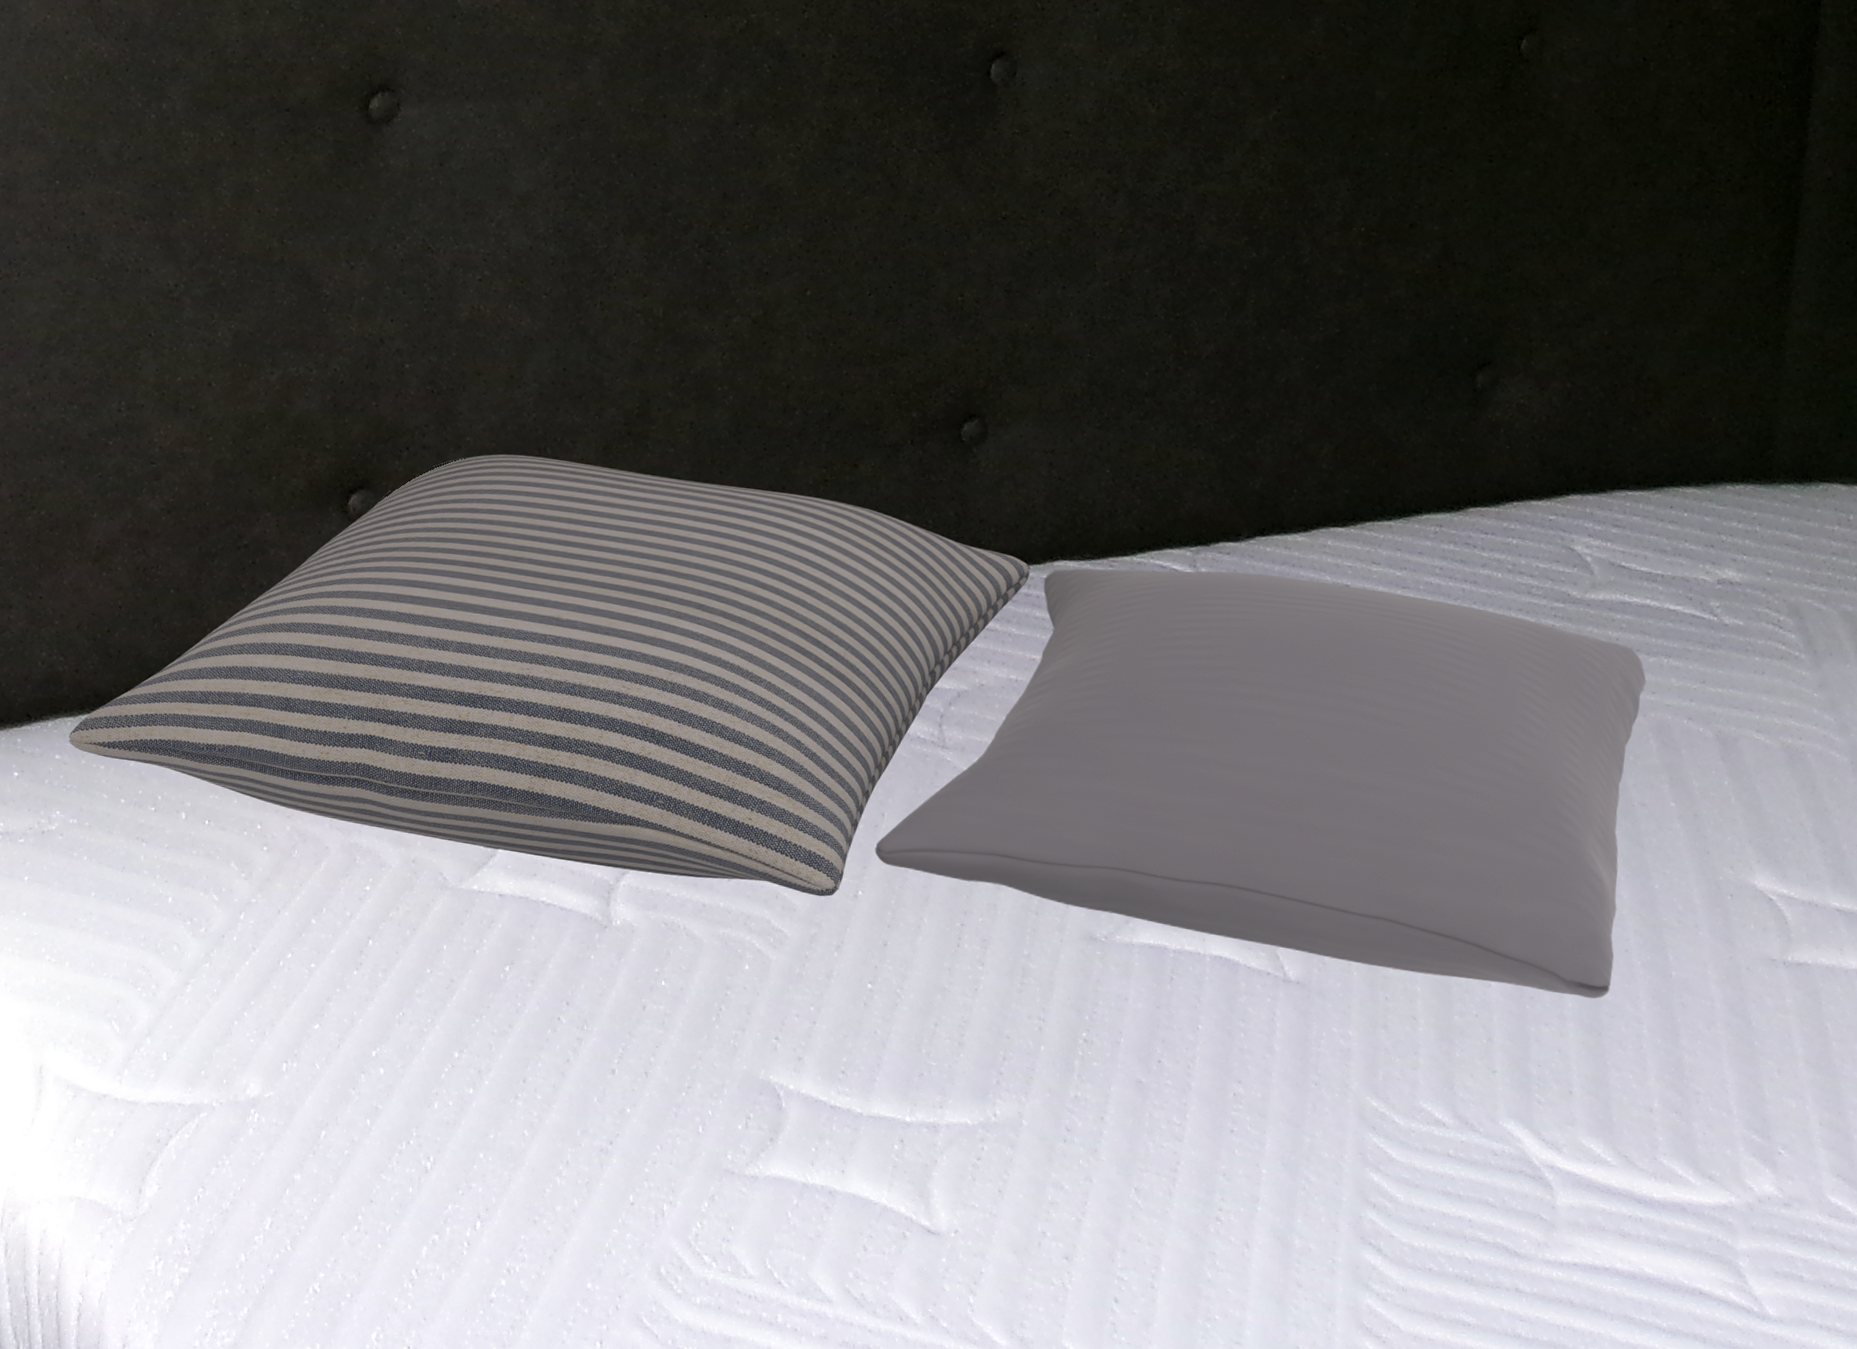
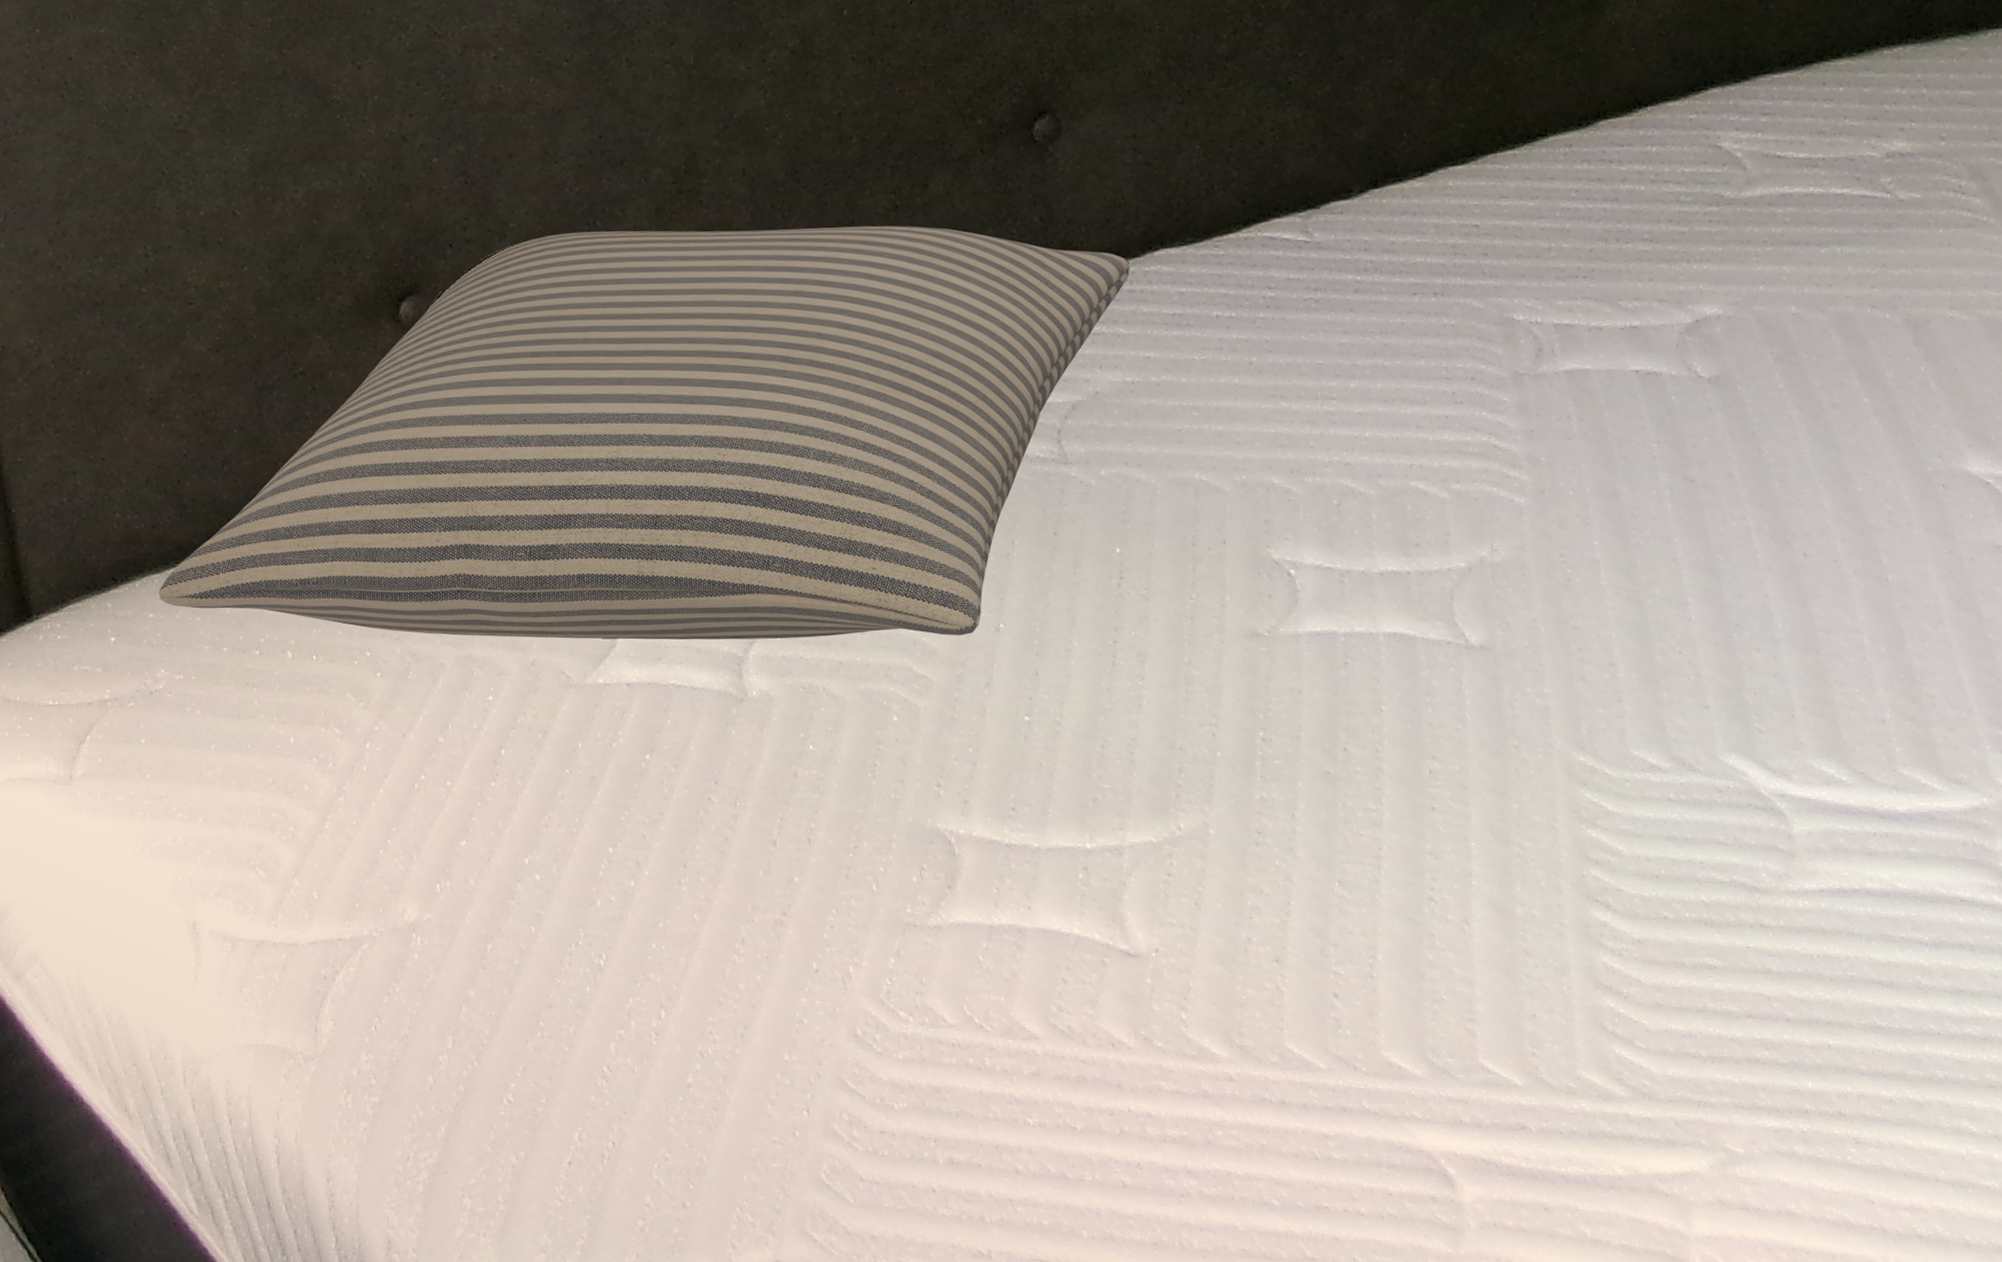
pillow: present [875,568,1647,999] -> none [1010,225,1823,619]

